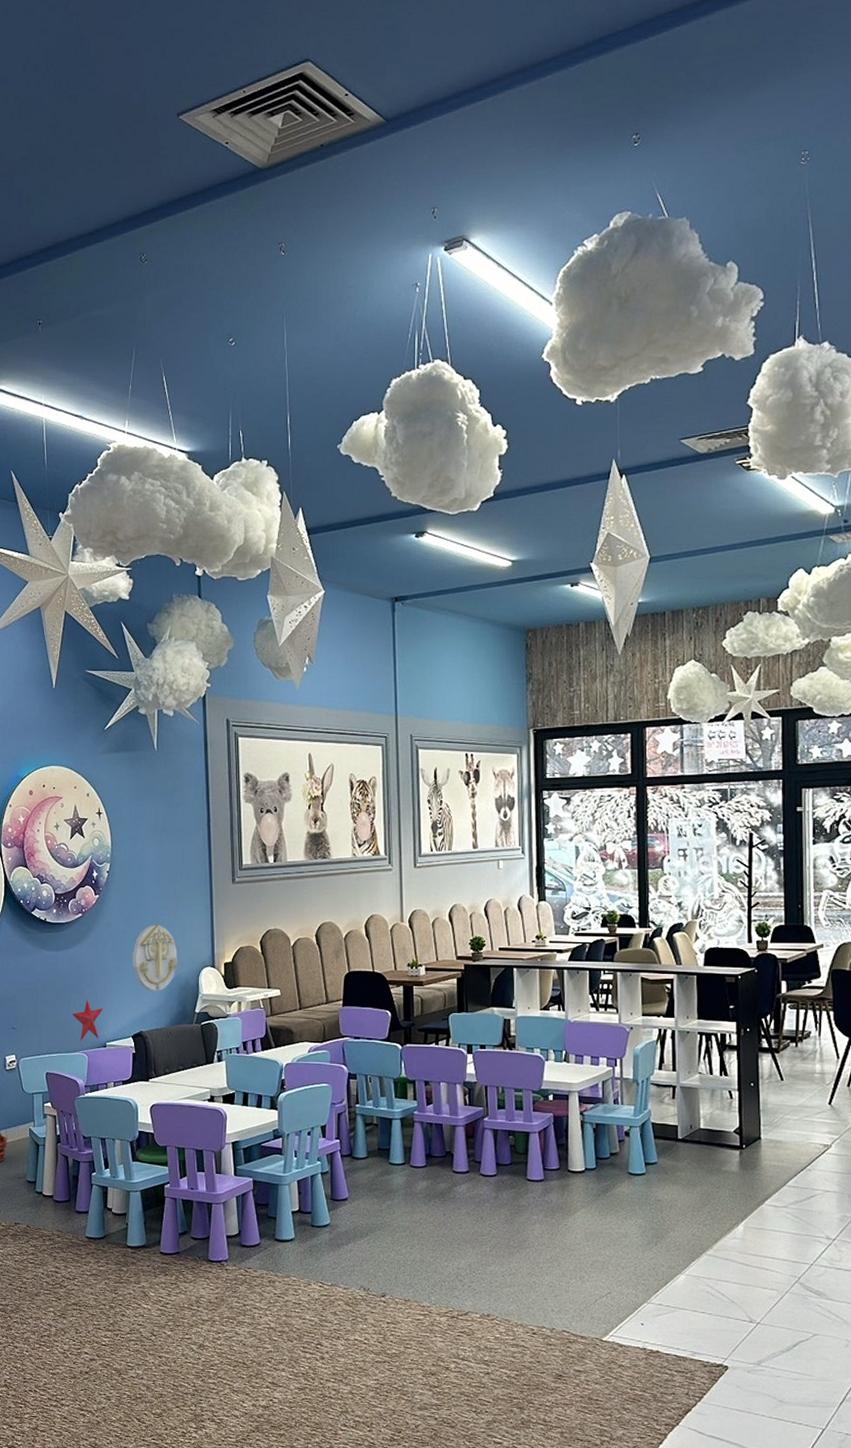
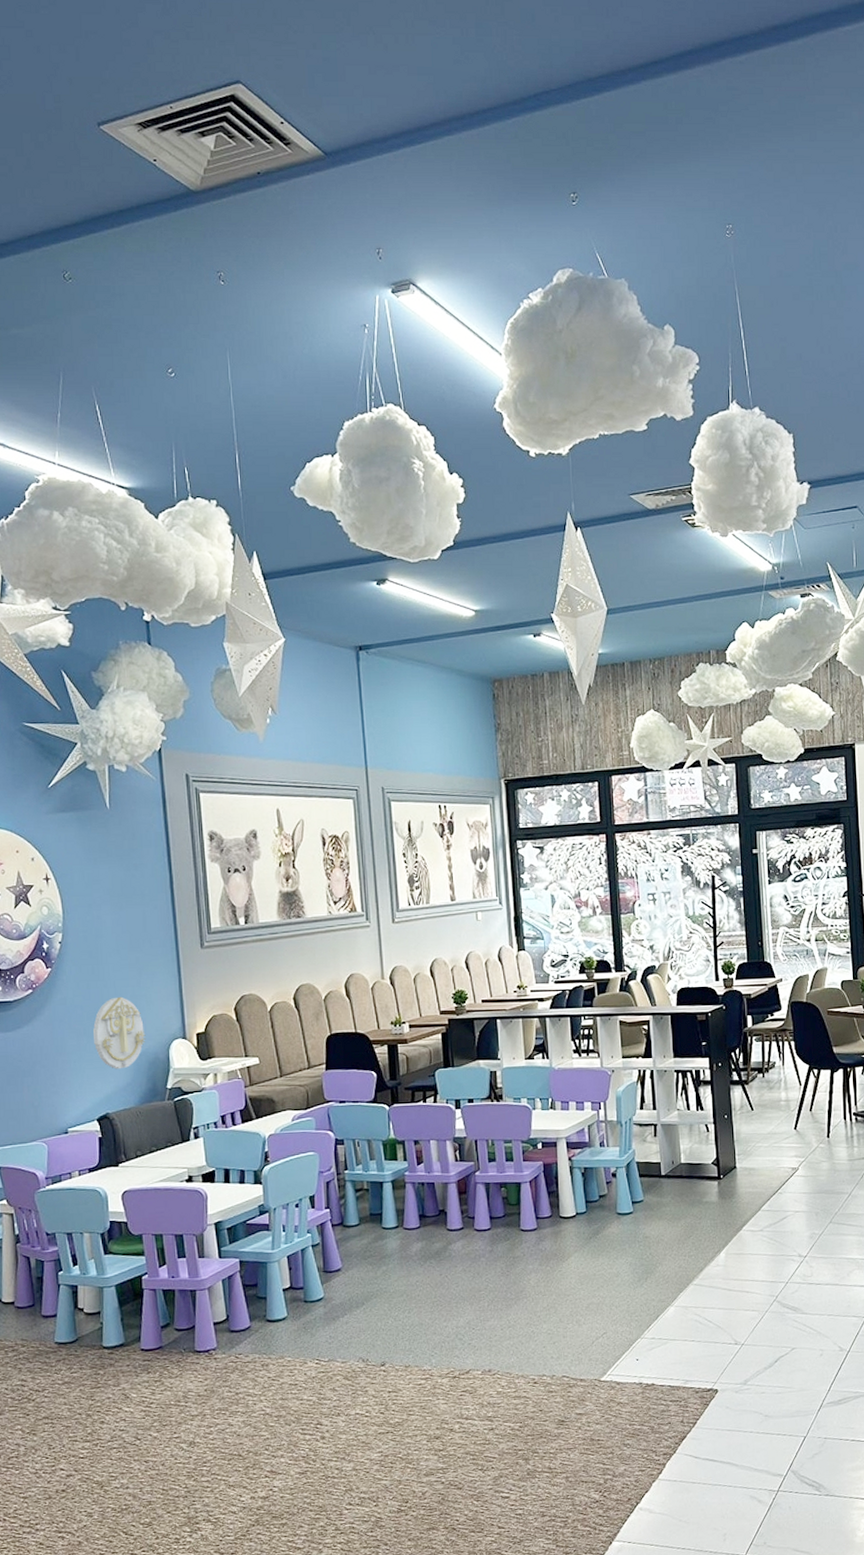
decorative star: present [71,999,103,1042] -> none [26,1083,62,1130]

